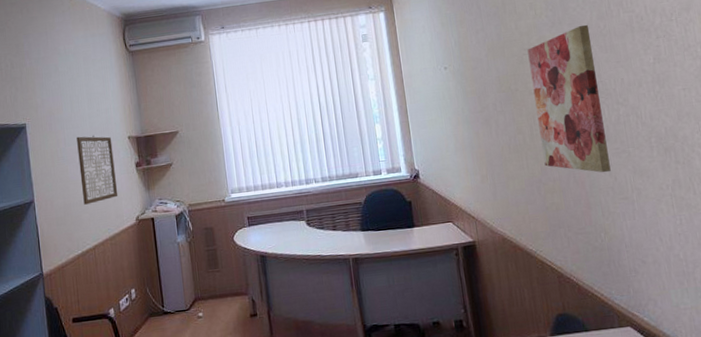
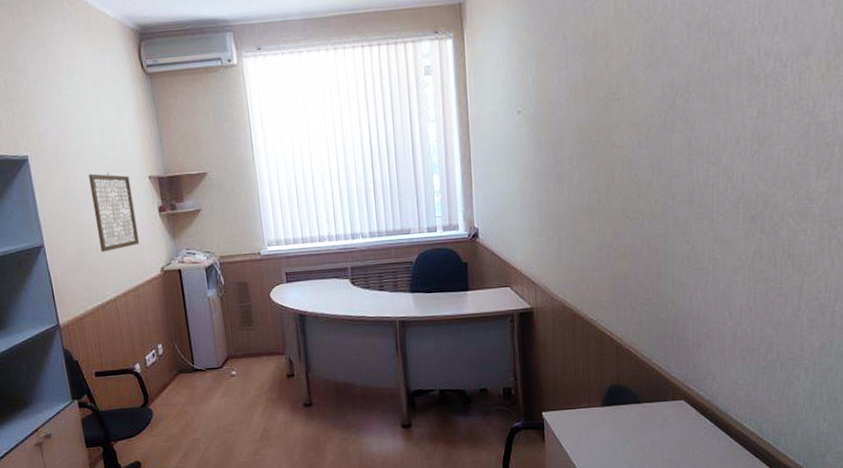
wall art: present [527,24,611,173] -> none [615,66,690,240]

